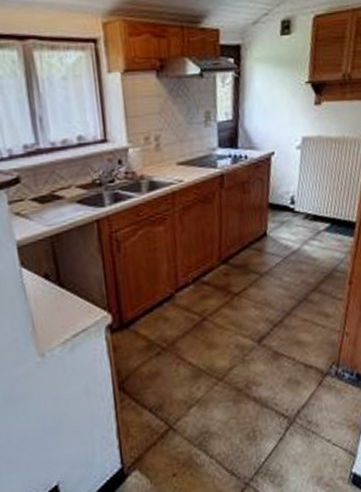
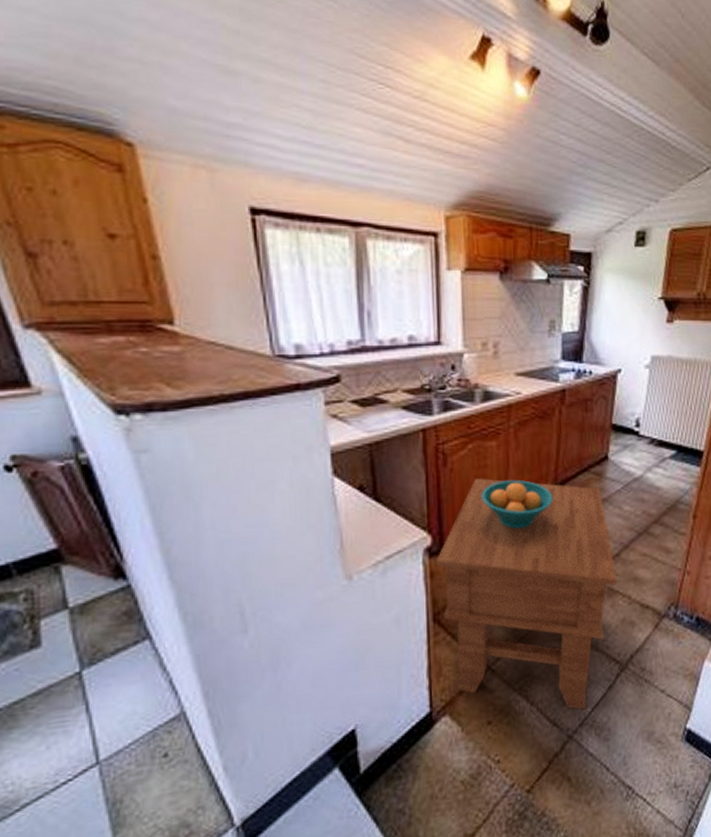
side table: none [117,260,282,461] -> present [435,477,618,711]
fruit bowl: none [153,259,219,304] -> present [481,479,554,529]

